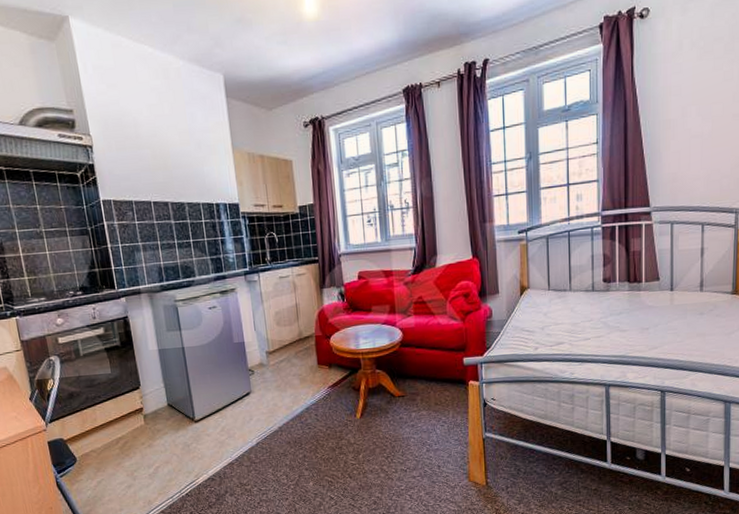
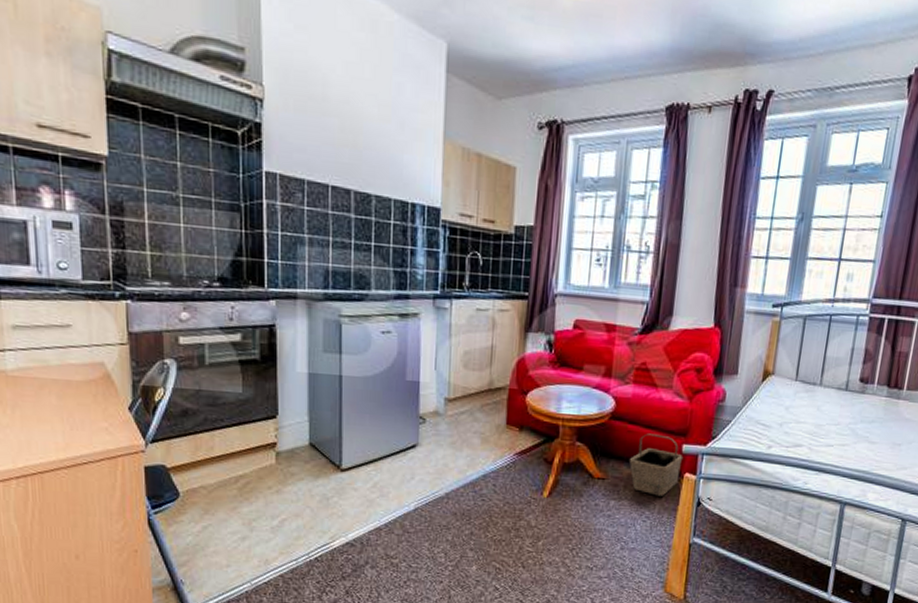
basket: none [421,353,466,403] -> present [629,433,683,496]

